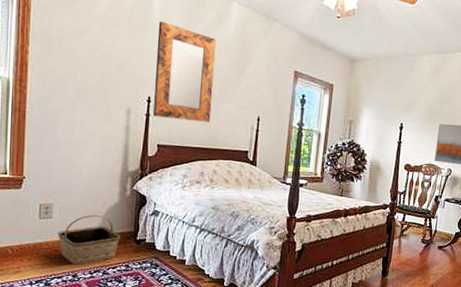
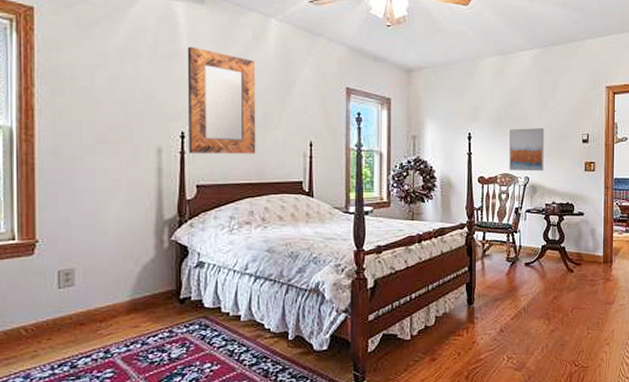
basket: present [58,215,120,265] -> none [83,276,160,339]

